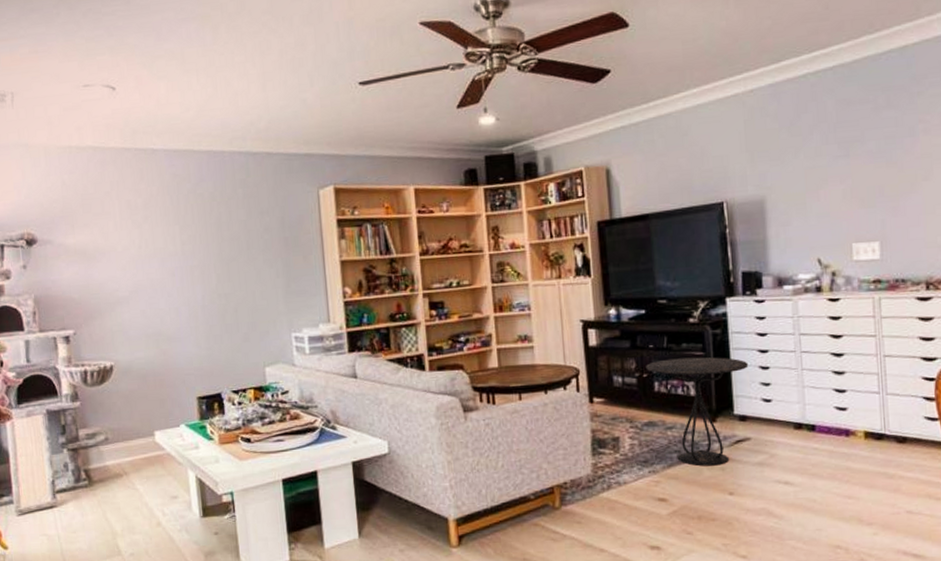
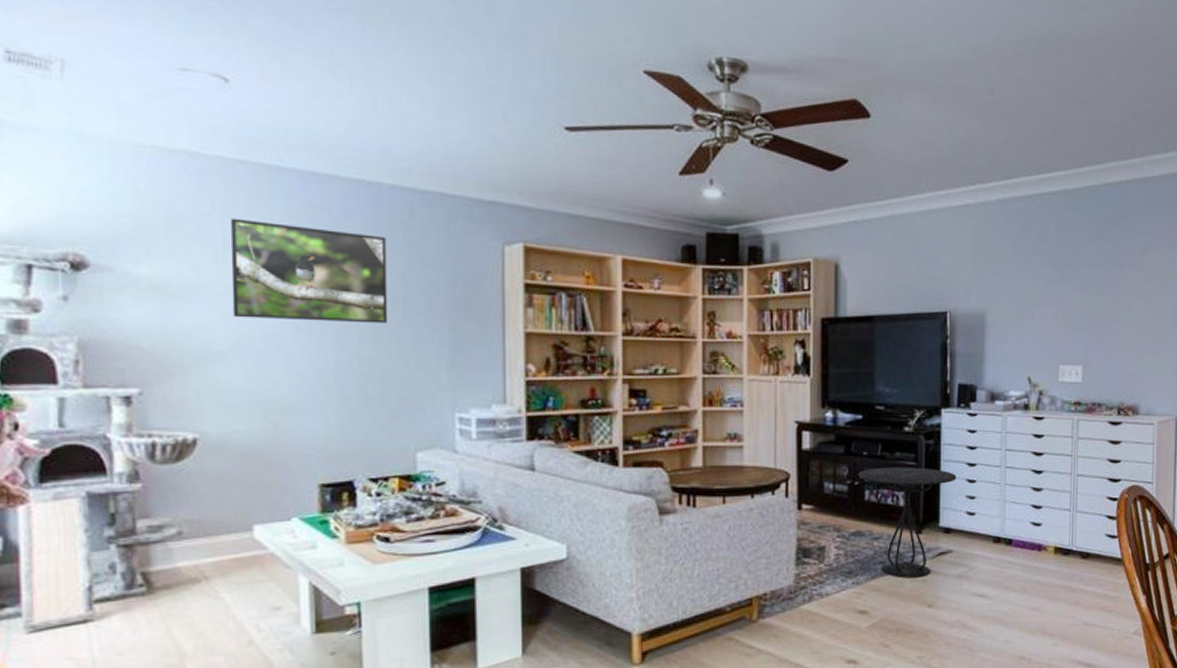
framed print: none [124,193,237,270] -> present [230,218,388,324]

